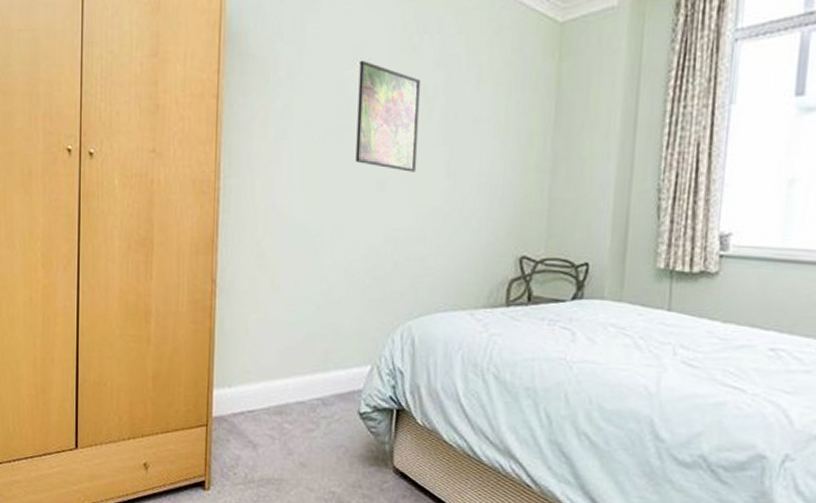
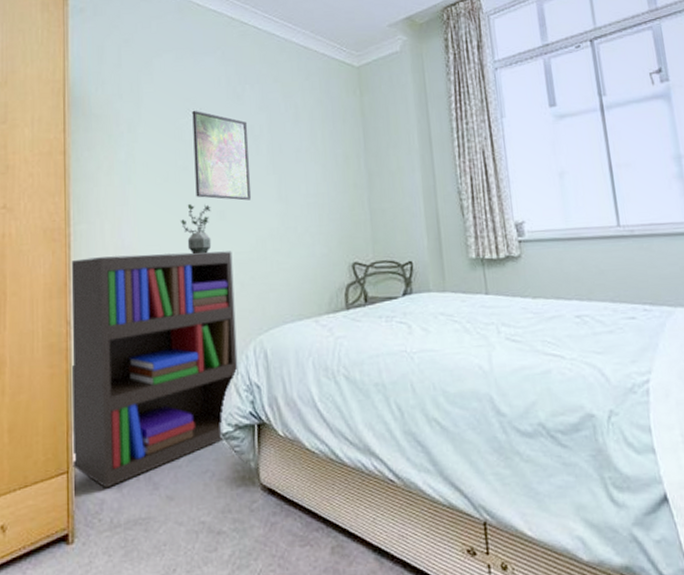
bookshelf: none [212,216,389,446] -> present [71,251,239,489]
potted plant: none [335,169,371,227] -> present [180,204,212,254]

